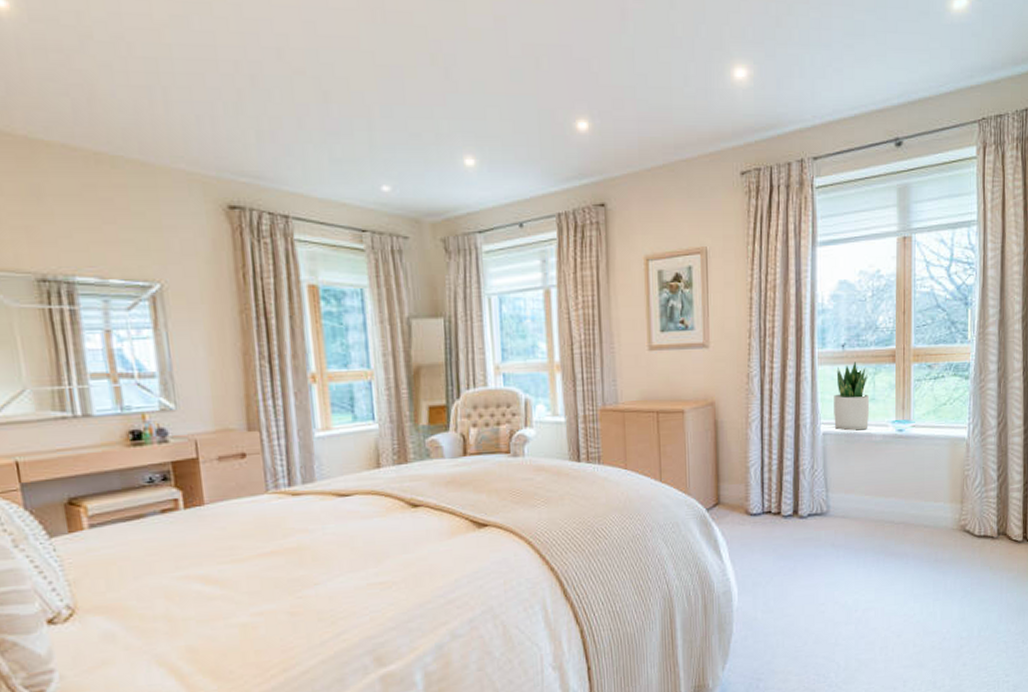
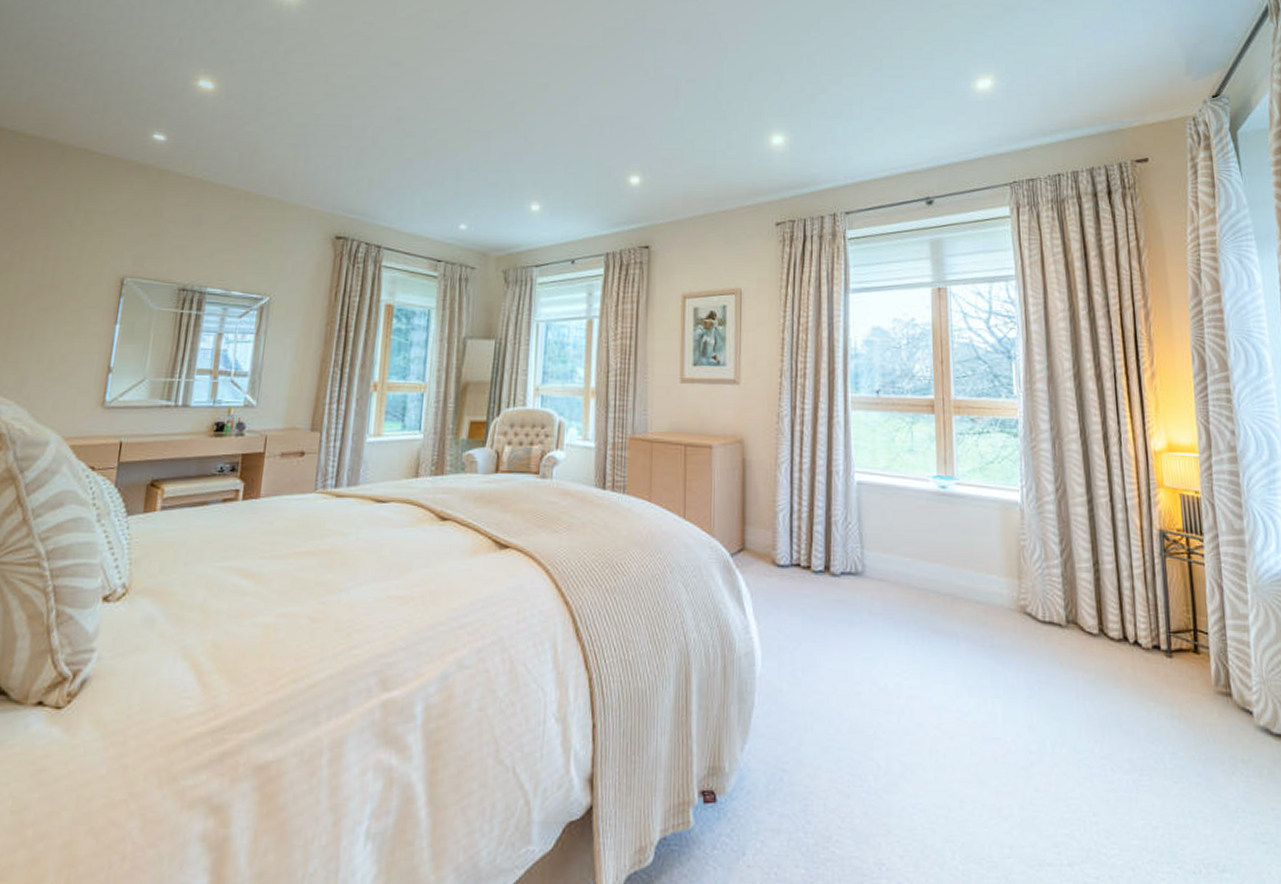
planter: present [834,361,869,431] -> none [868,409,907,483]

